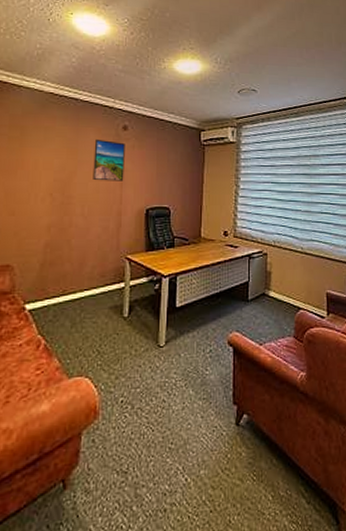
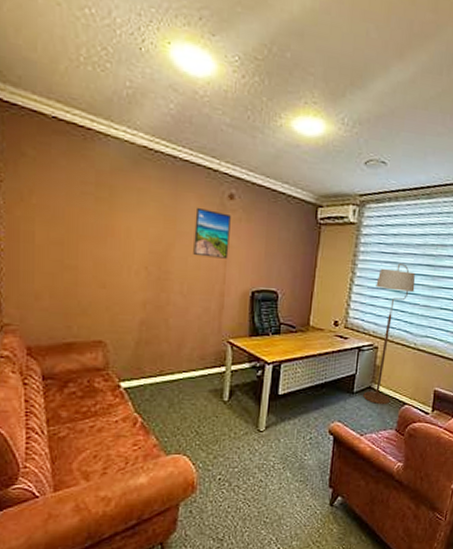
floor lamp: none [258,174,295,312] -> present [363,263,416,405]

